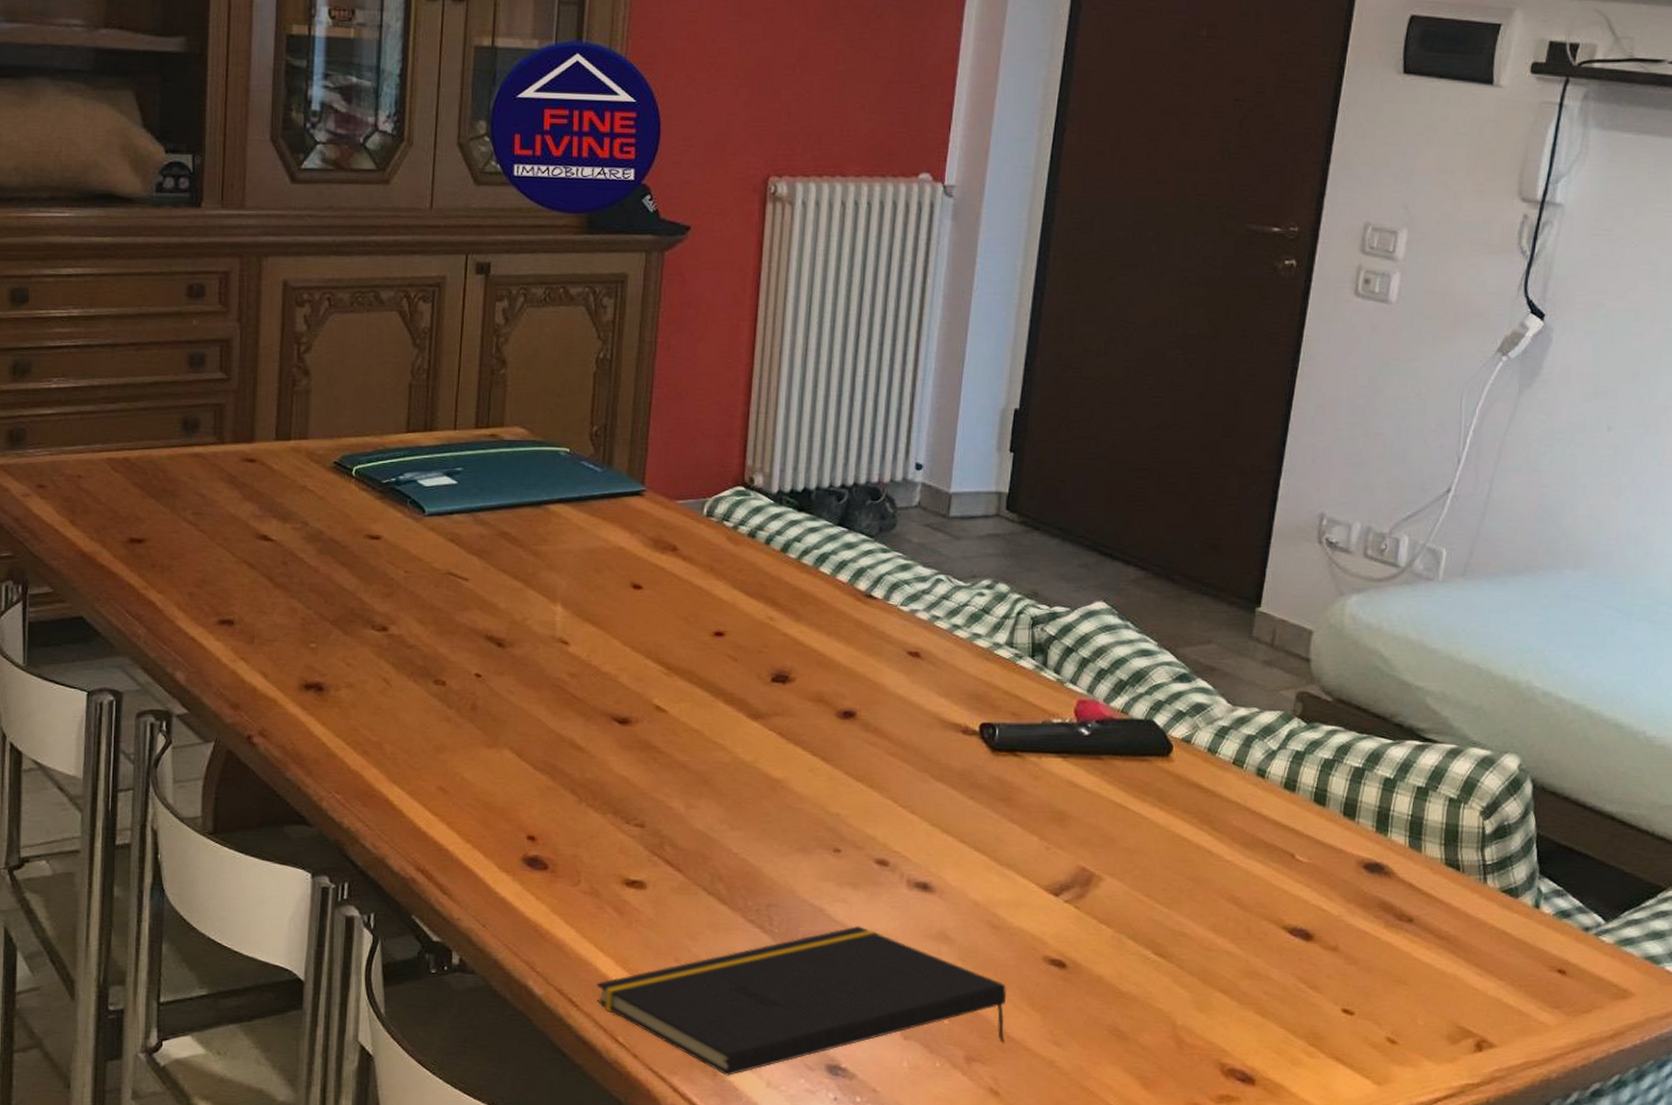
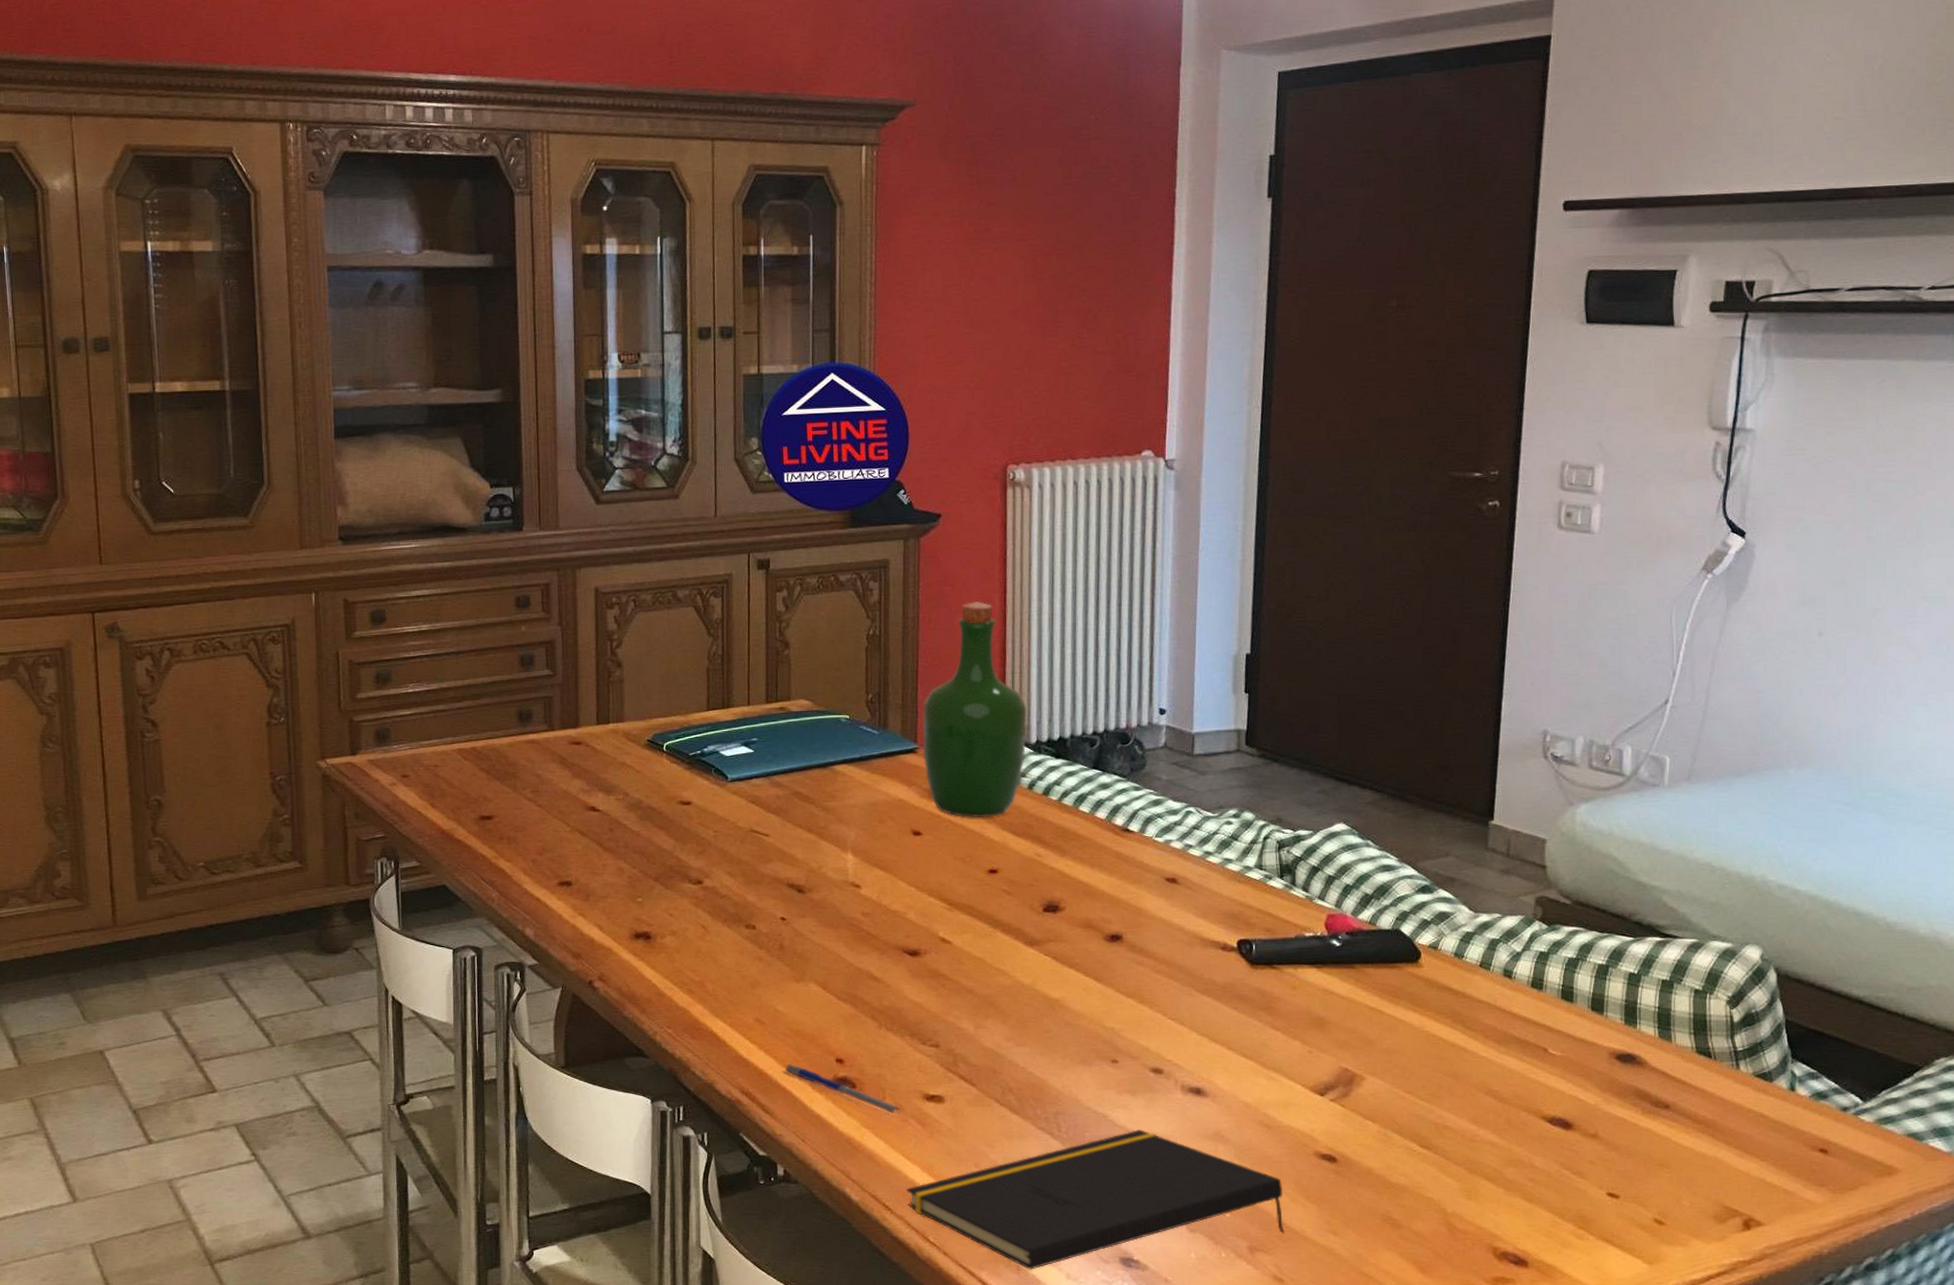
pen: none [465,840,597,901] -> present [782,1064,901,1116]
wine bottle: none [650,329,770,574] -> present [922,601,1027,818]

